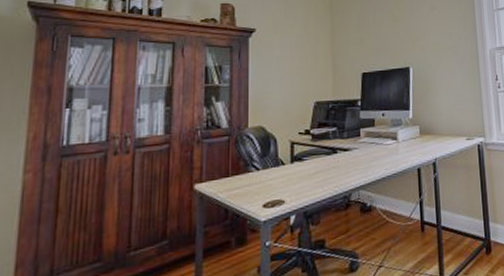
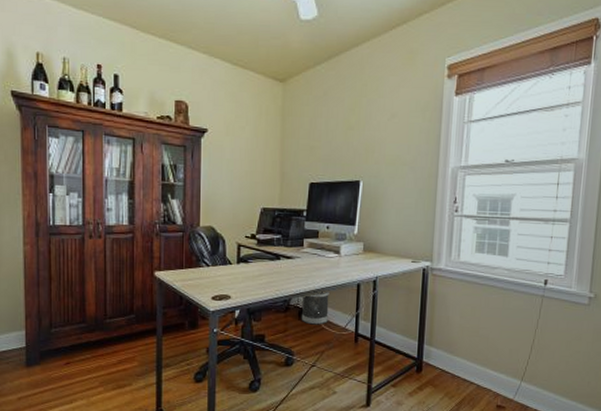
wastebasket: none [363,178,392,220] -> present [301,289,329,325]

